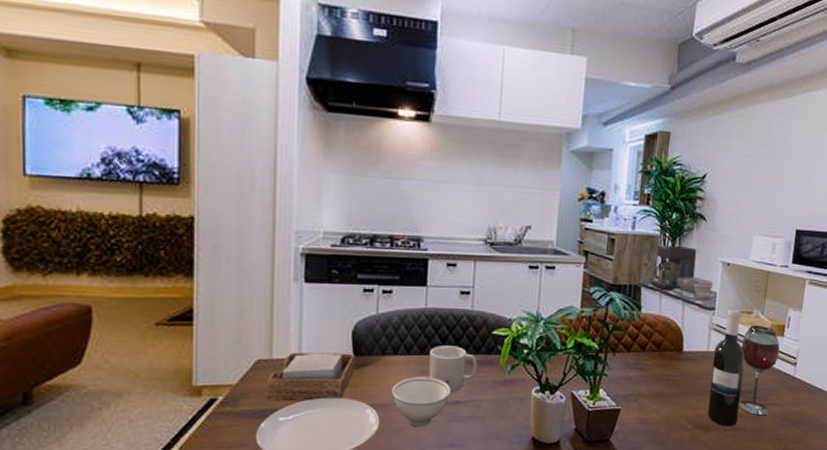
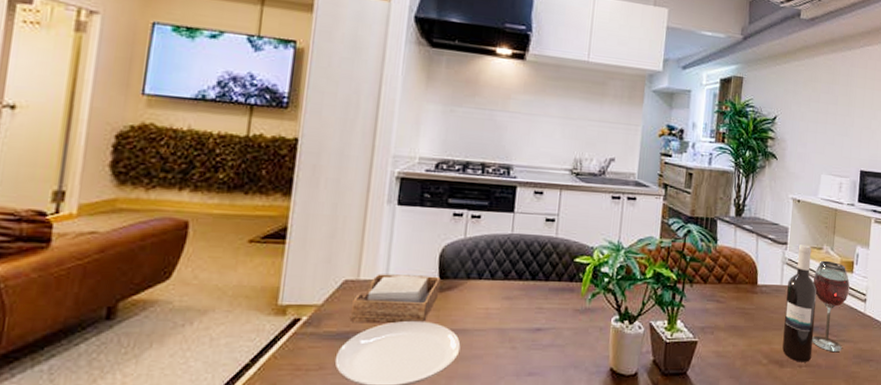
bowl: present [392,377,451,428] -> none [474,302,533,355]
mug: present [429,346,478,394] -> none [511,271,560,321]
coffee maker: present [650,245,697,290] -> none [725,181,769,225]
books: present [672,277,714,300] -> none [747,211,786,234]

